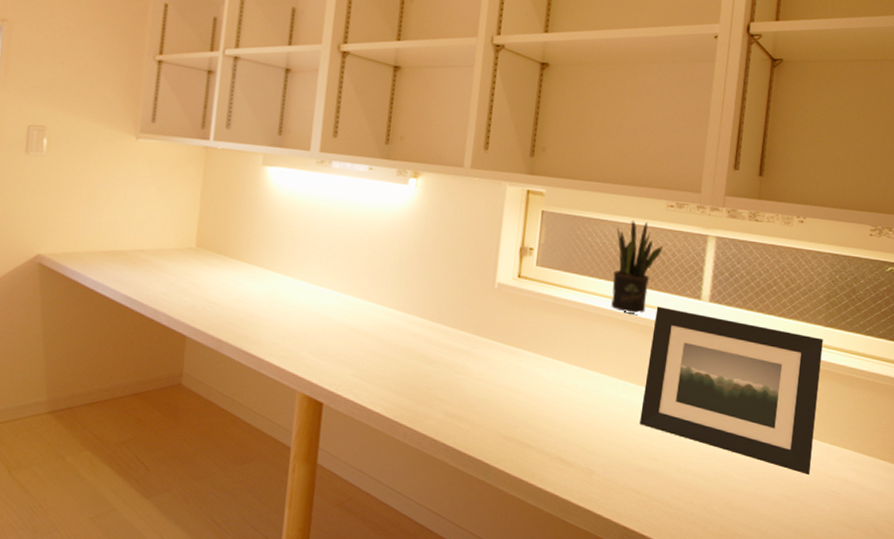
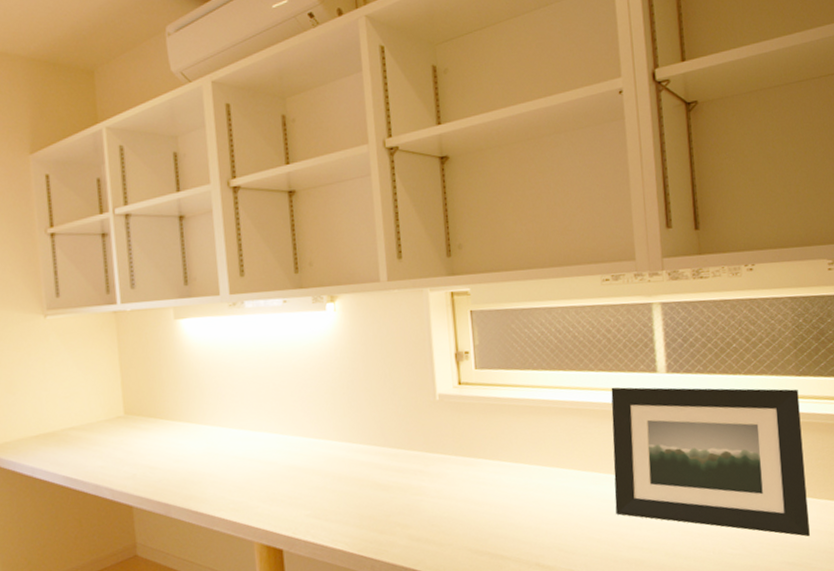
potted plant: present [611,220,663,313] -> none [553,302,606,400]

